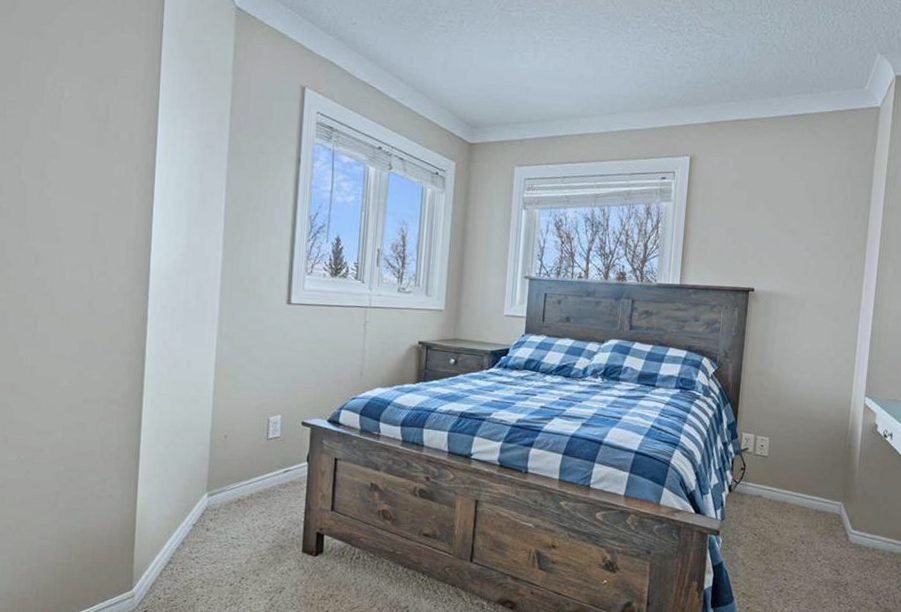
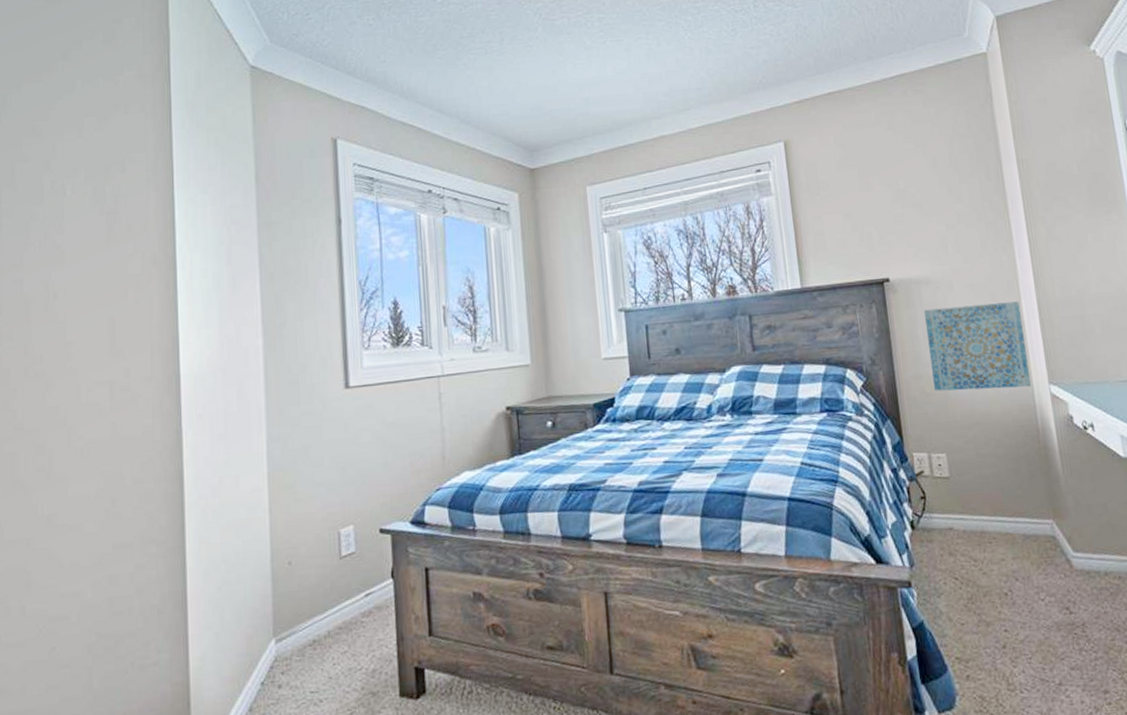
wall art: none [771,319,857,396] -> present [923,301,1032,392]

